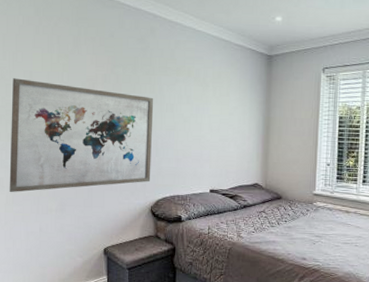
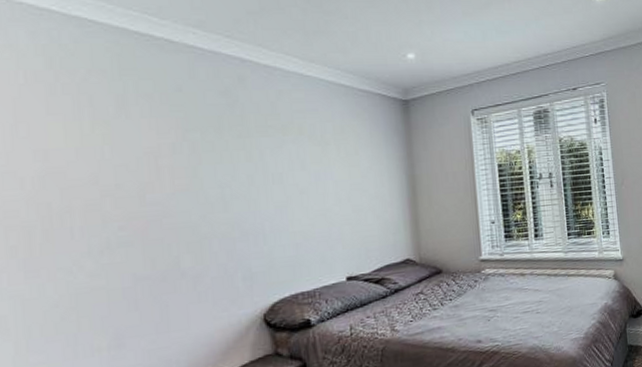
wall art: present [9,78,154,193] -> none [12,161,259,337]

